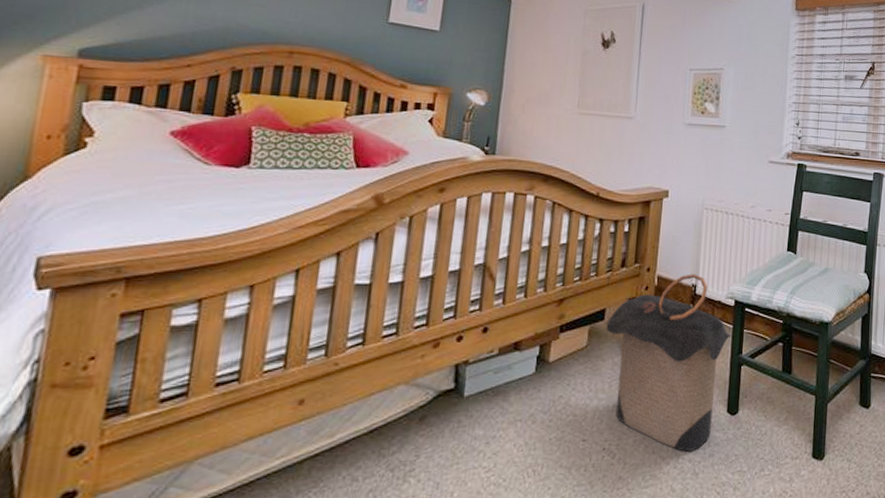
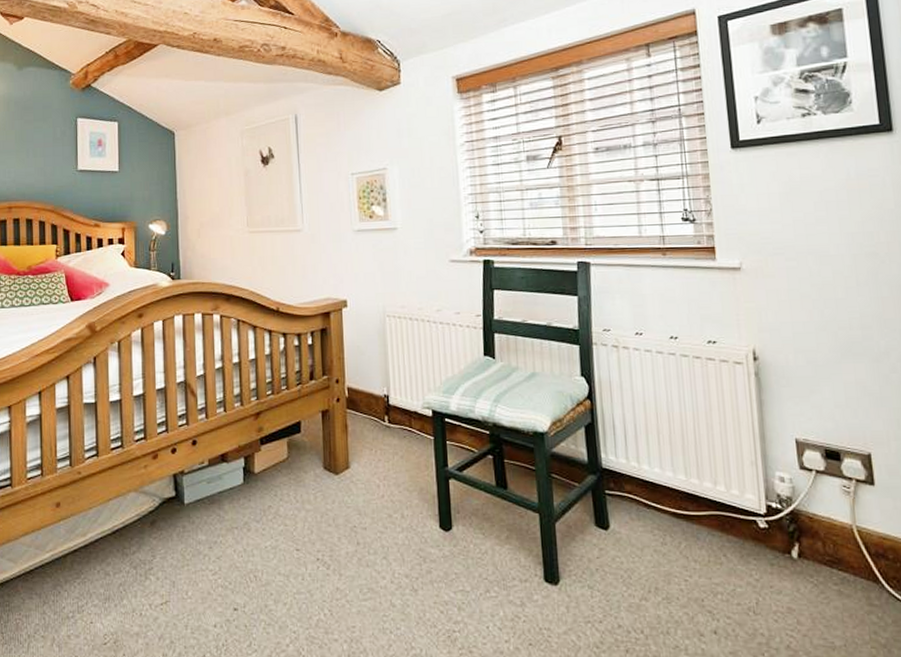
laundry hamper: present [606,274,733,452] -> none [303,384,435,566]

